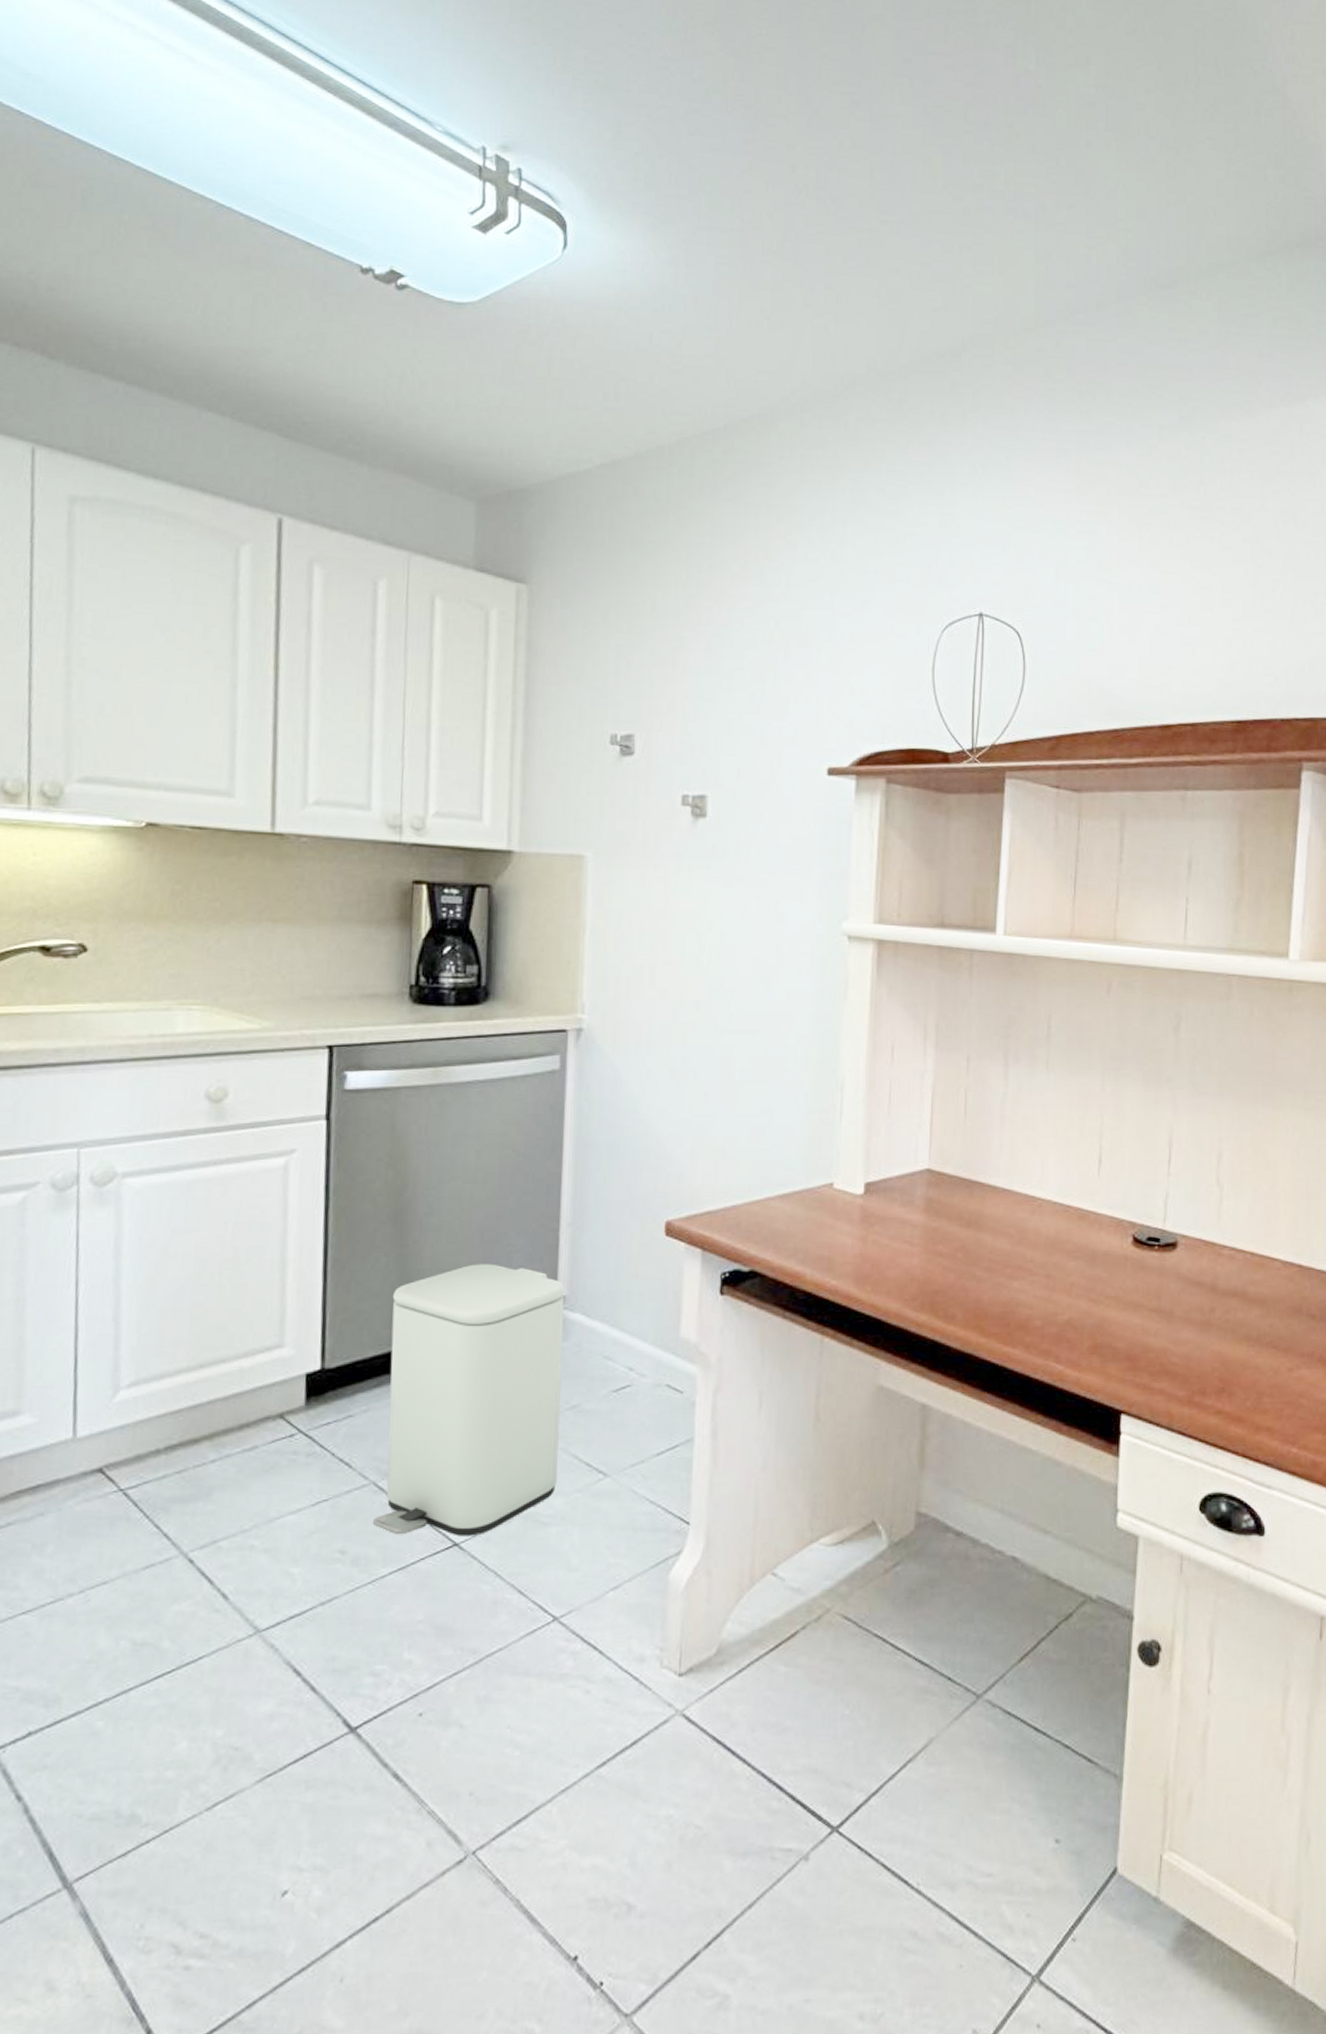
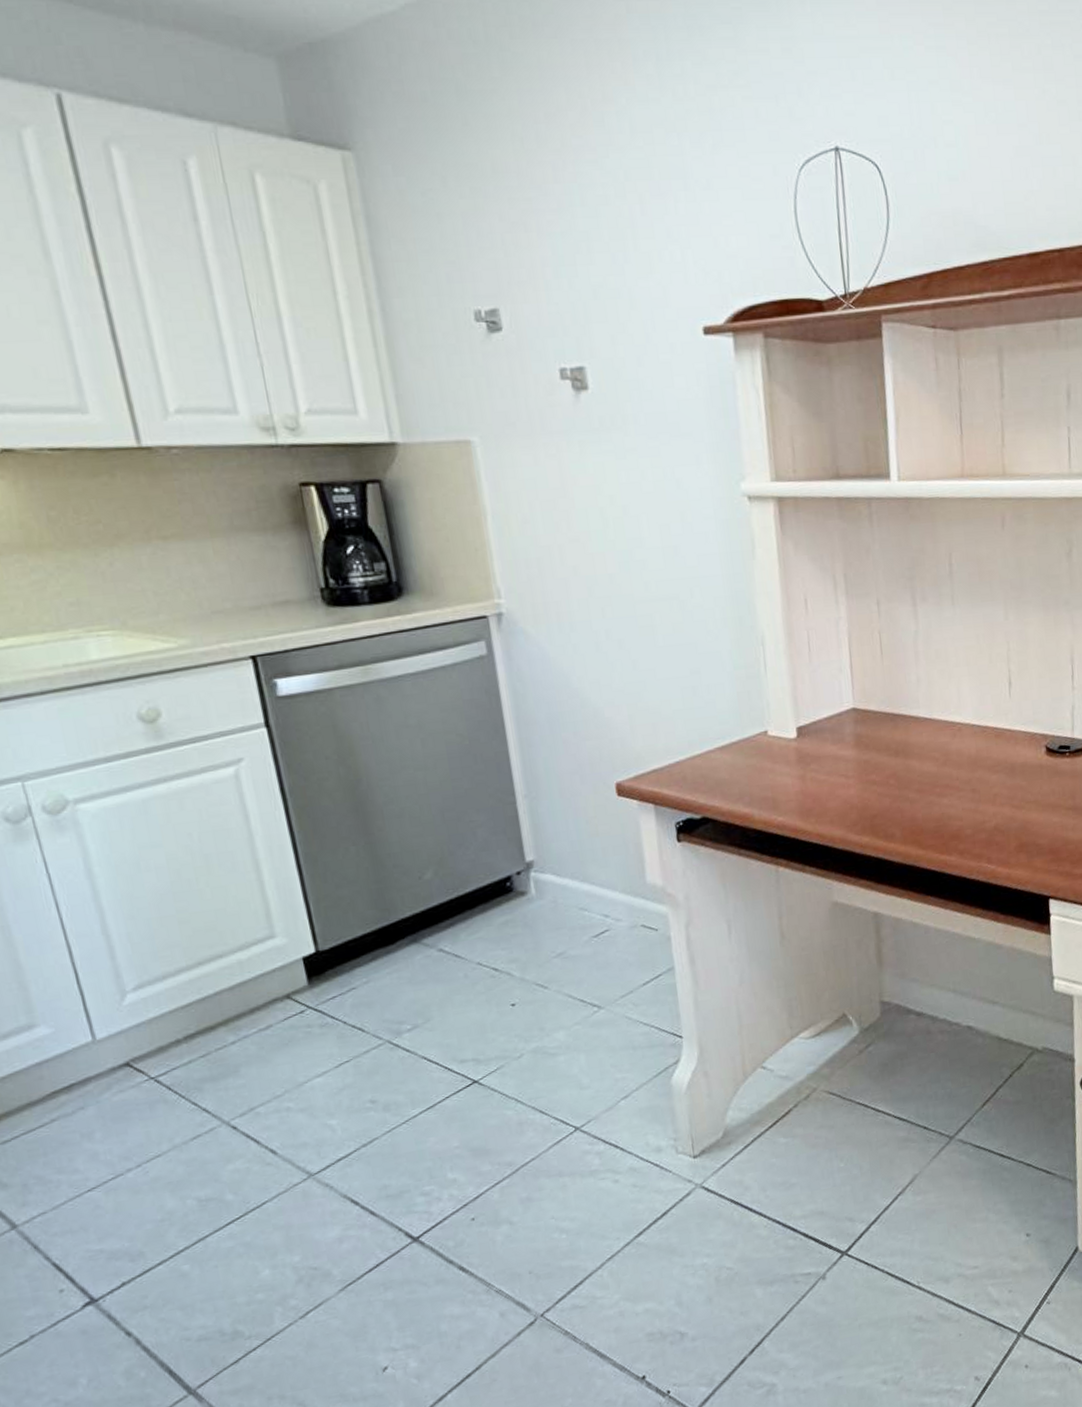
pedal bin: present [372,1264,565,1536] -> none [369,840,557,1081]

